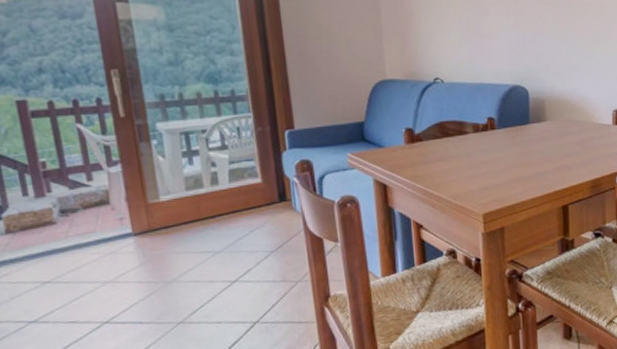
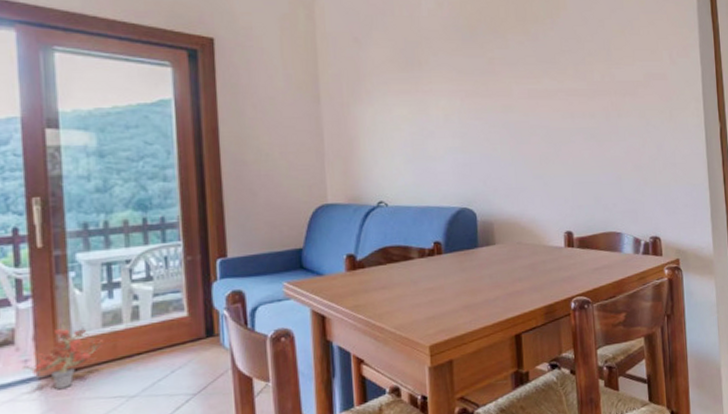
potted plant: none [118,180,189,244] -> present [22,316,104,389]

